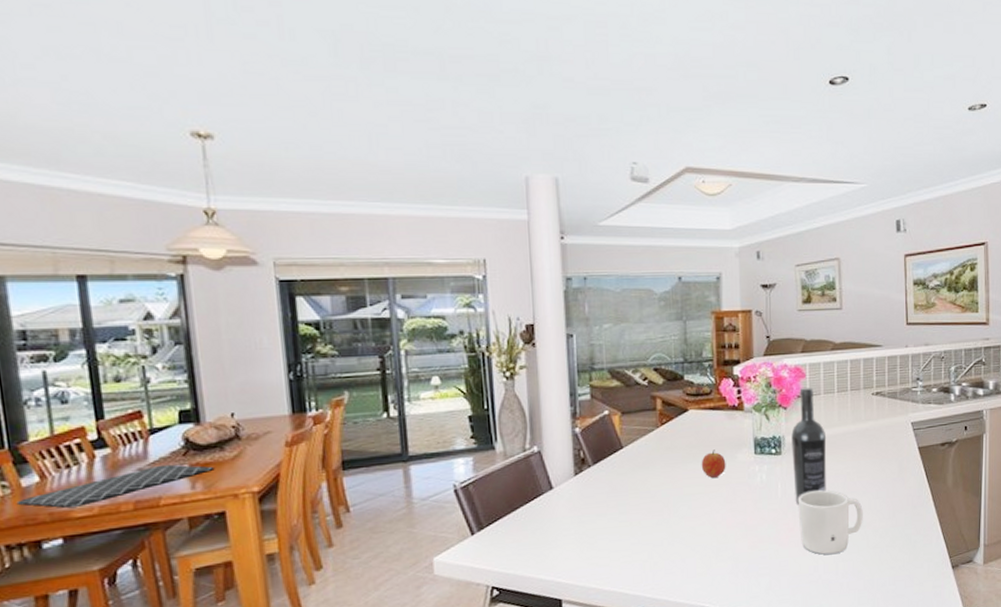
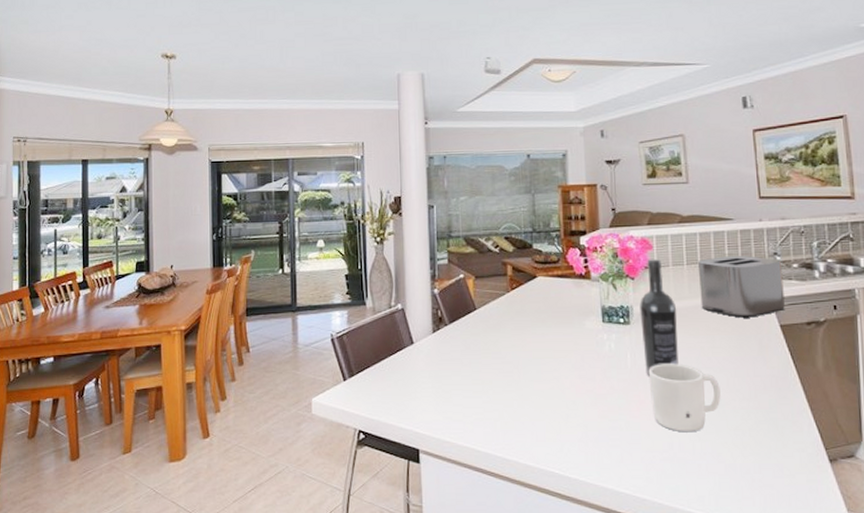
placemat: present [16,464,215,508] -> none [28,304,156,333]
fruit: present [701,449,726,479] -> none [549,316,574,344]
toaster: none [847,382,923,443] -> present [697,256,785,319]

